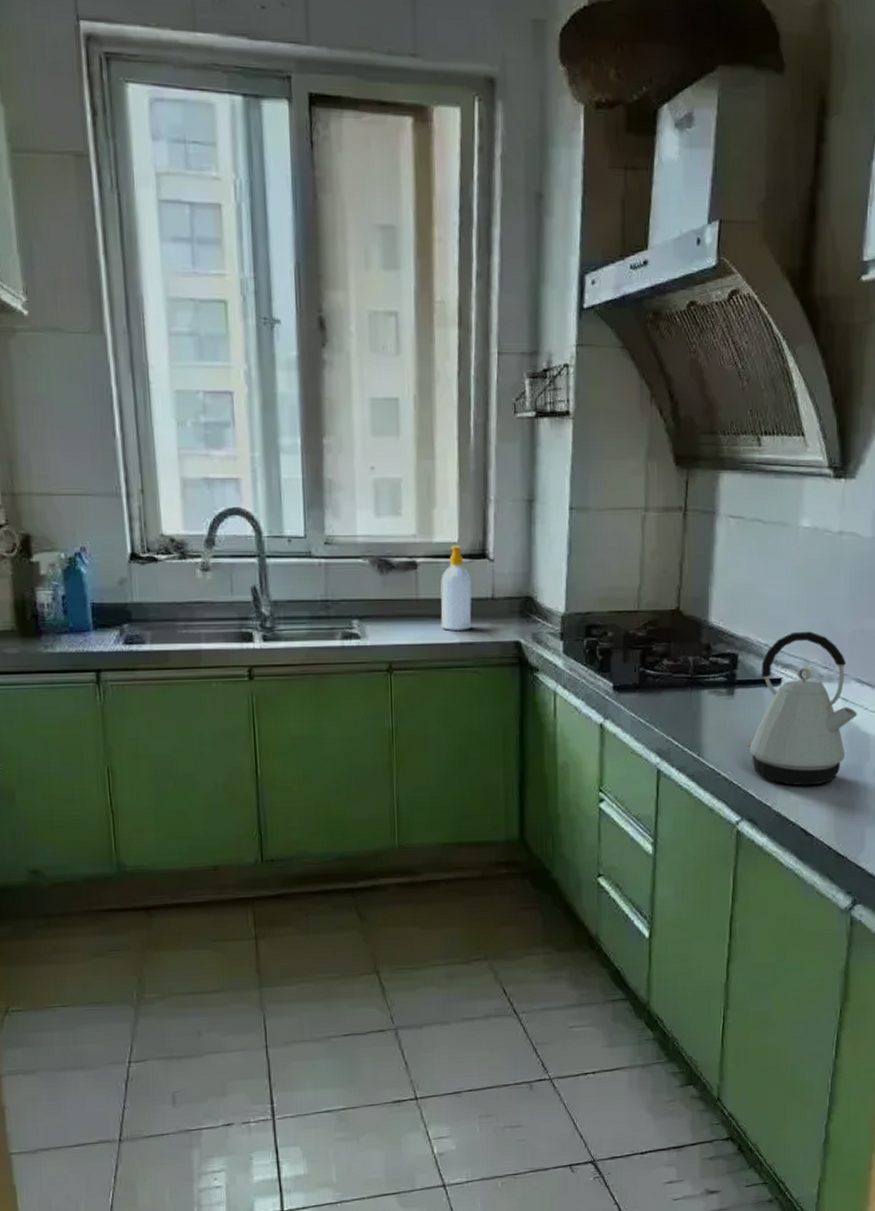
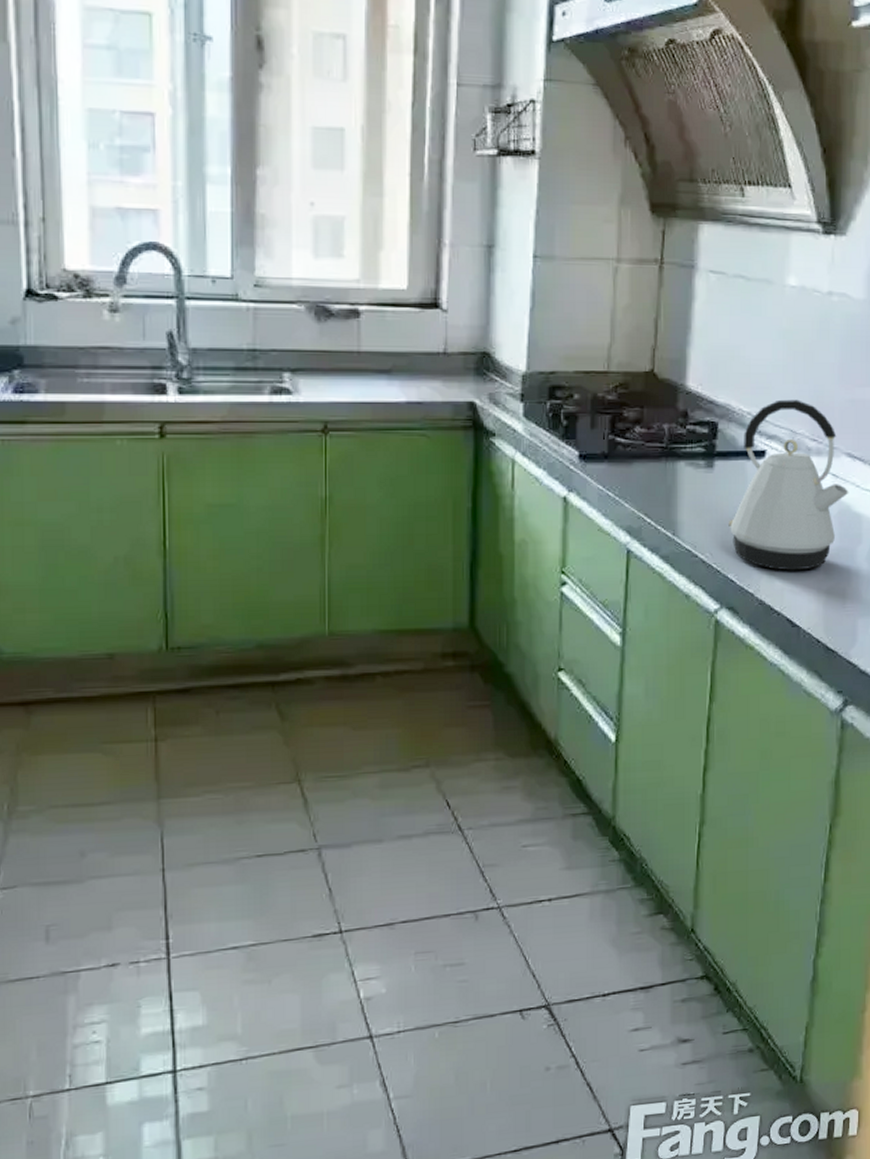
soap bottle: present [440,545,472,630] -> none [385,292,422,388]

